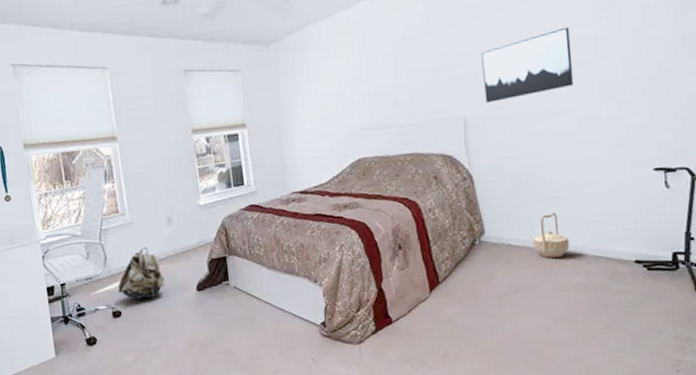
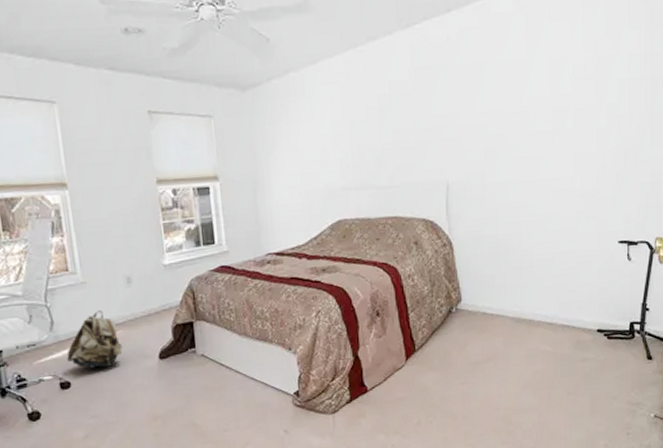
wall art: present [481,27,574,103] -> none [466,95,552,168]
basket: present [532,212,570,258] -> none [506,281,540,327]

